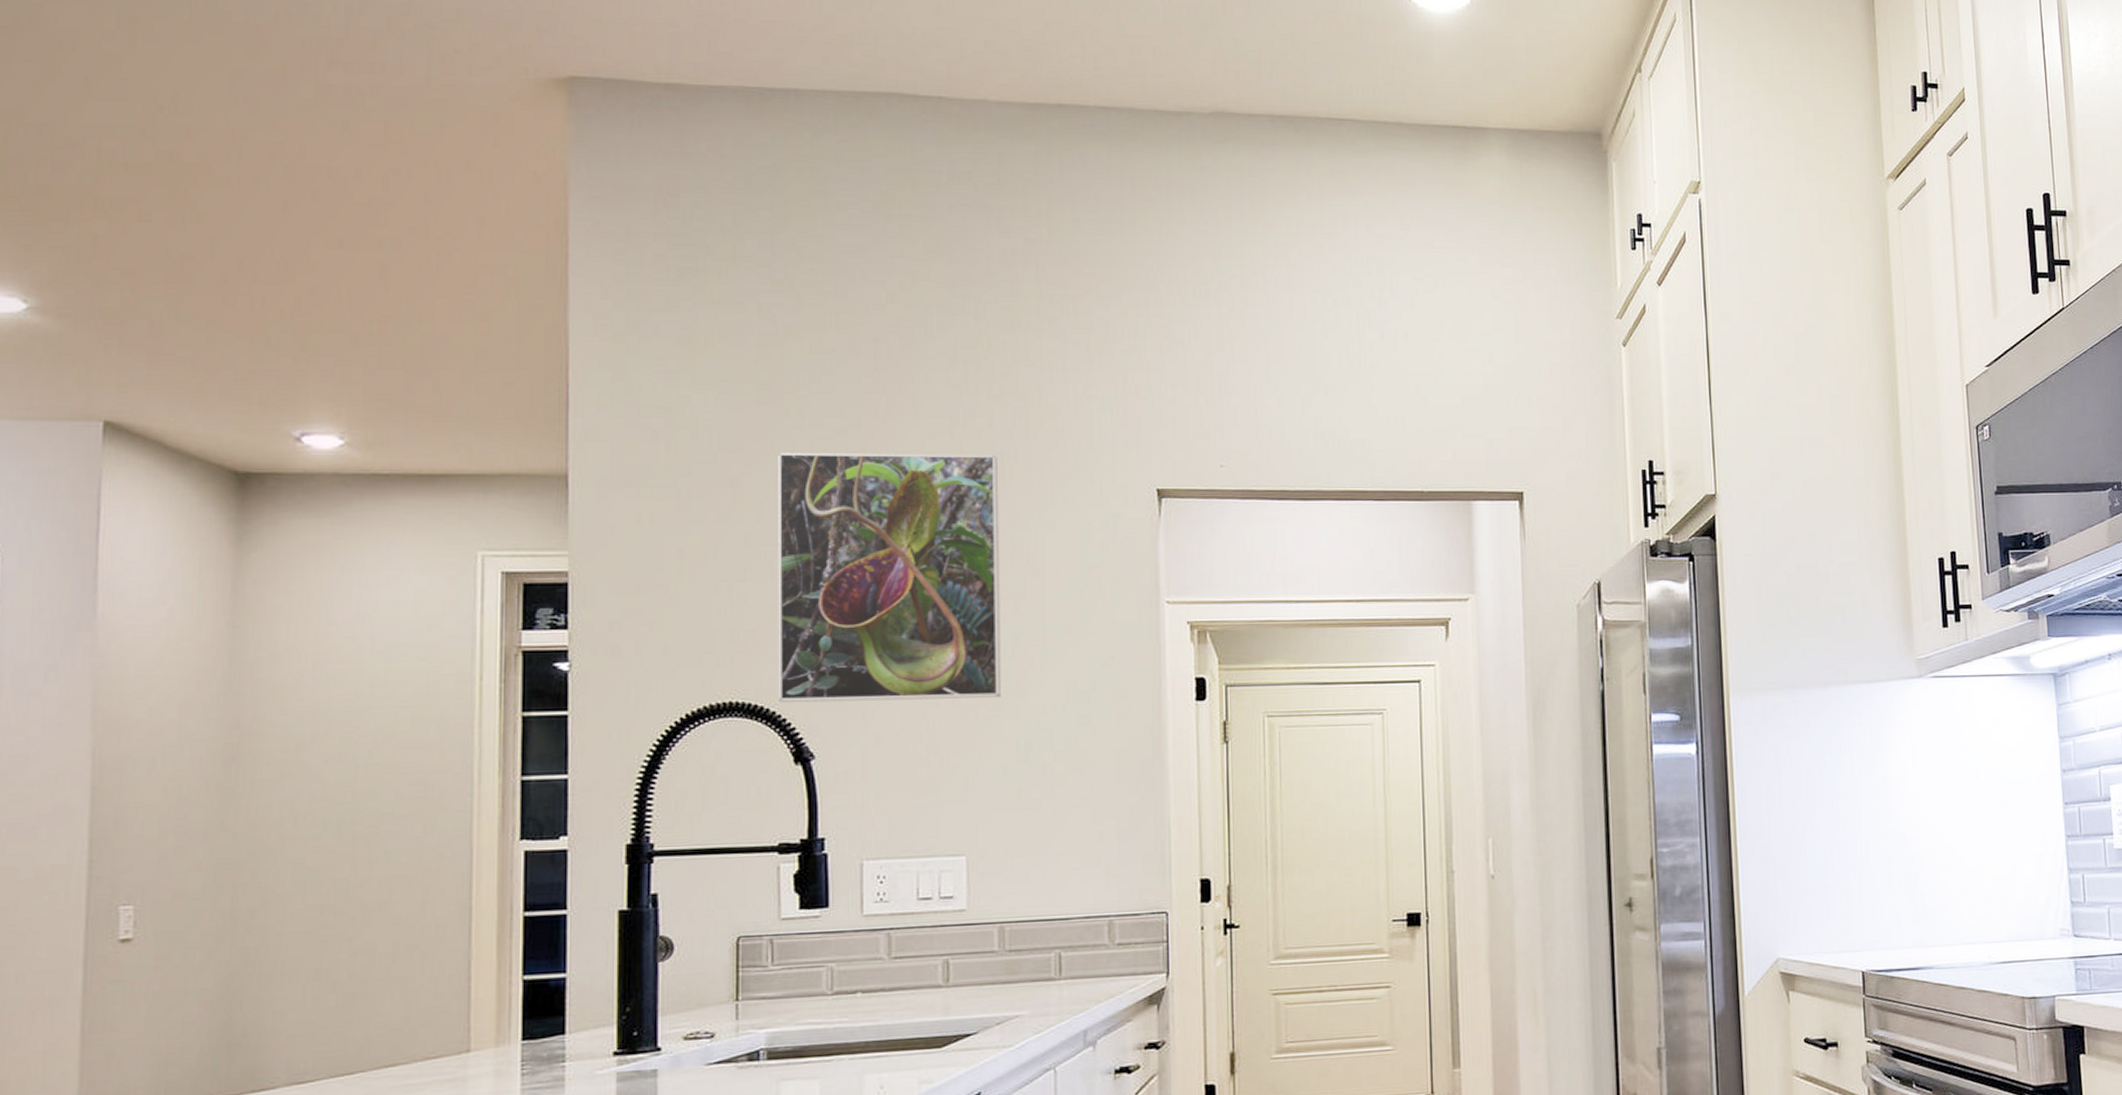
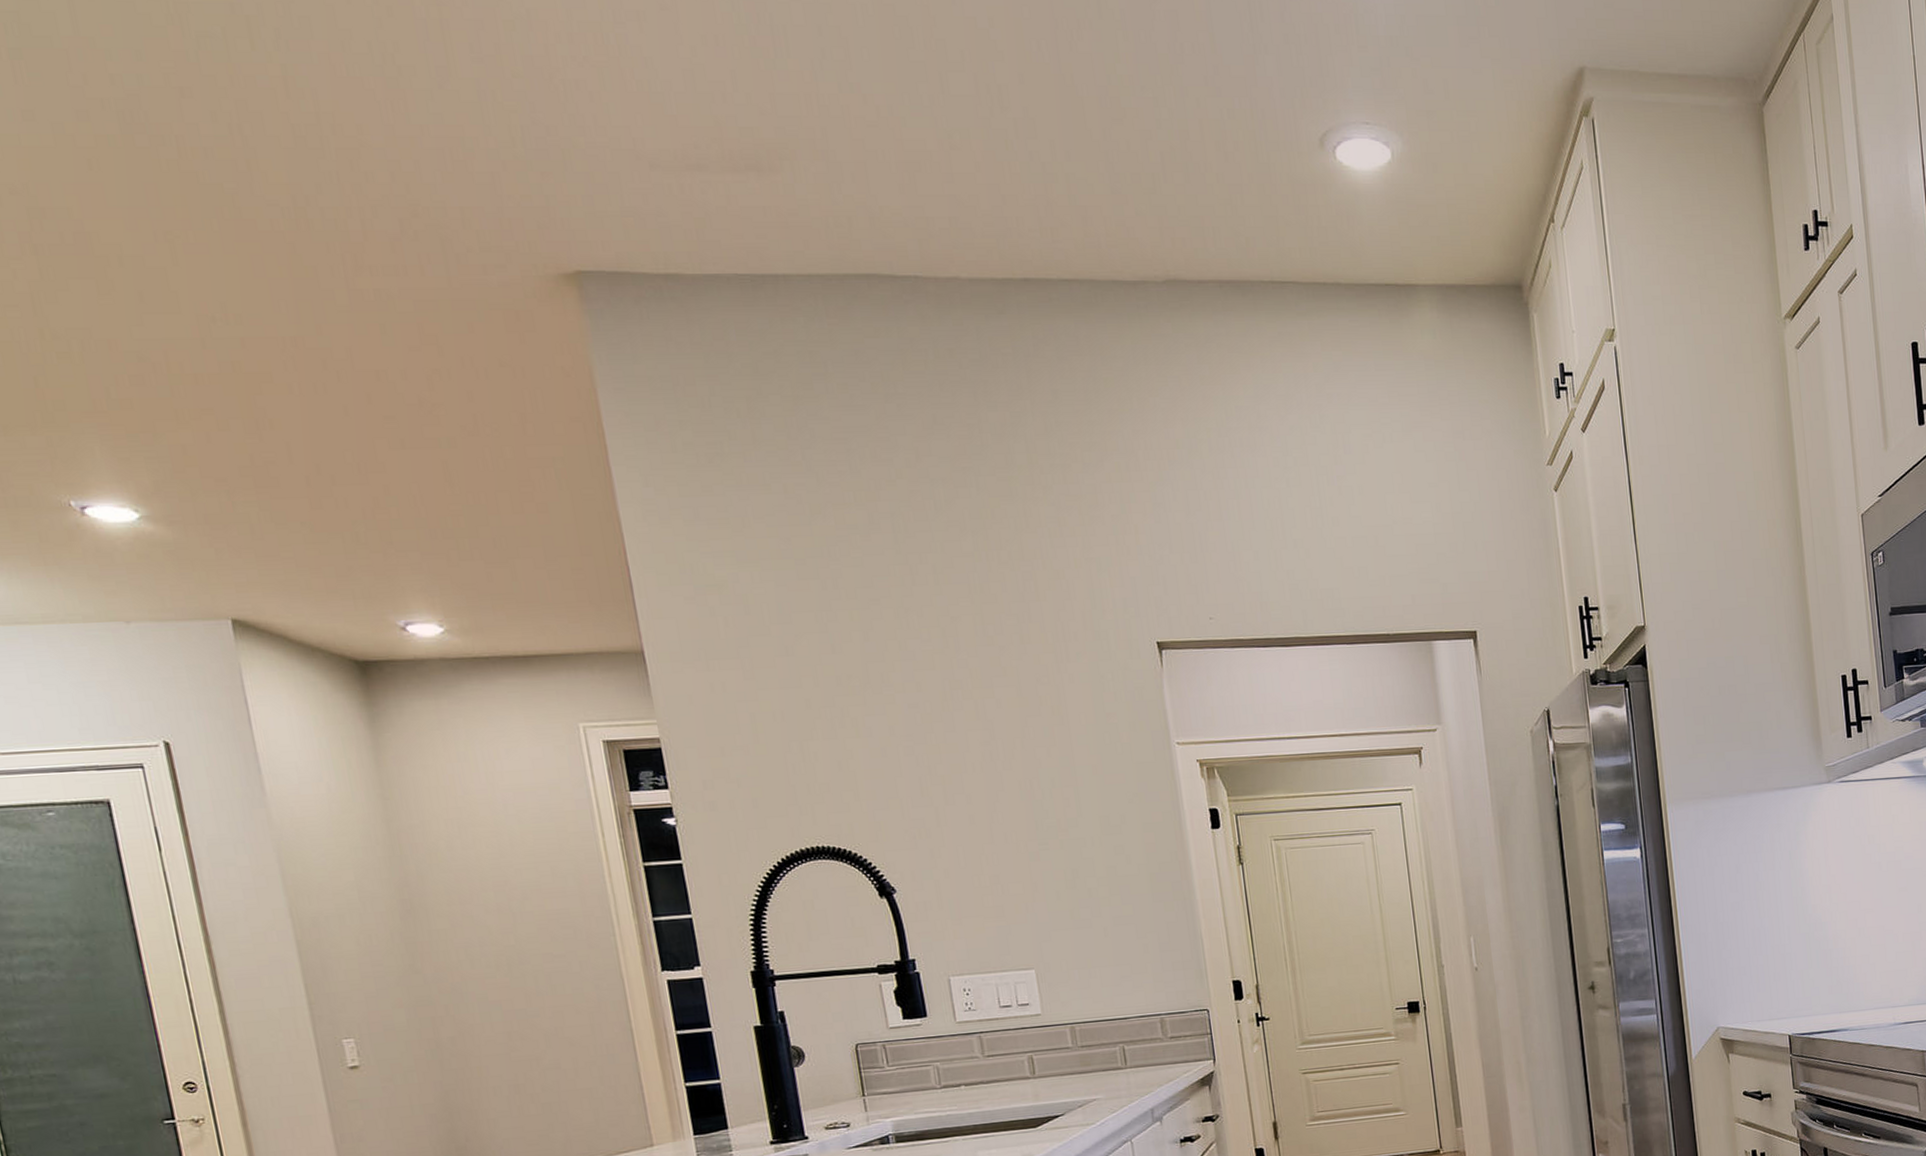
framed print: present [778,452,1001,703] -> none [823,616,1046,846]

